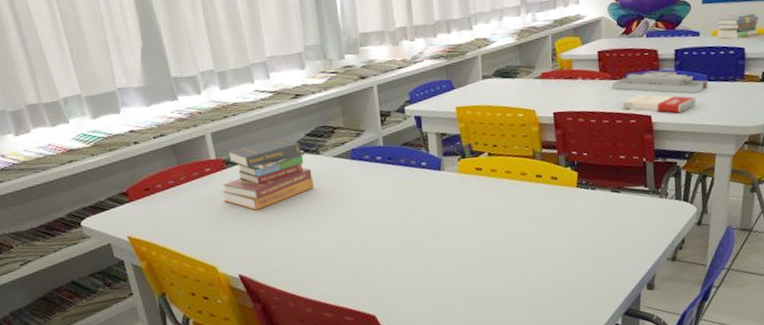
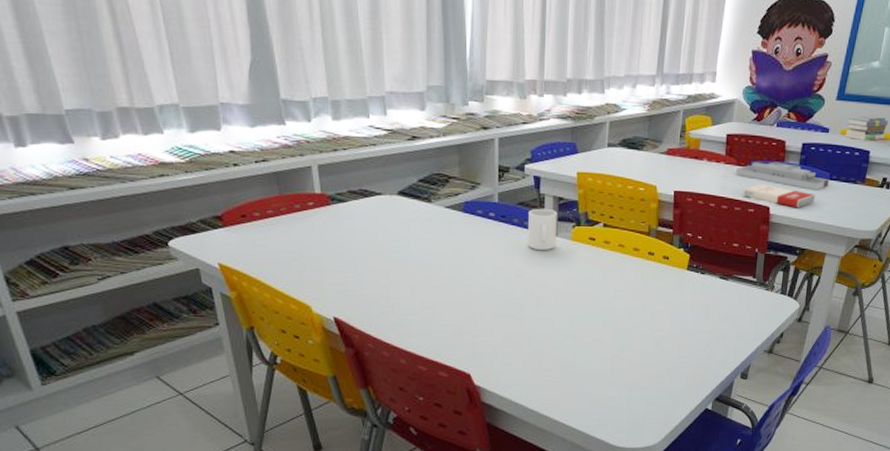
books: present [221,137,315,210] -> none [323,179,422,253]
cup: none [413,145,444,187] -> present [527,208,557,251]

